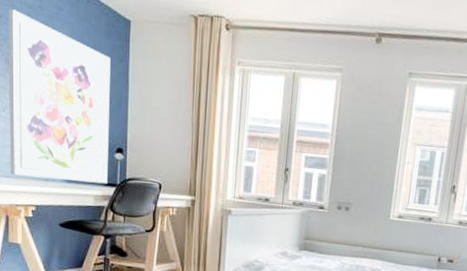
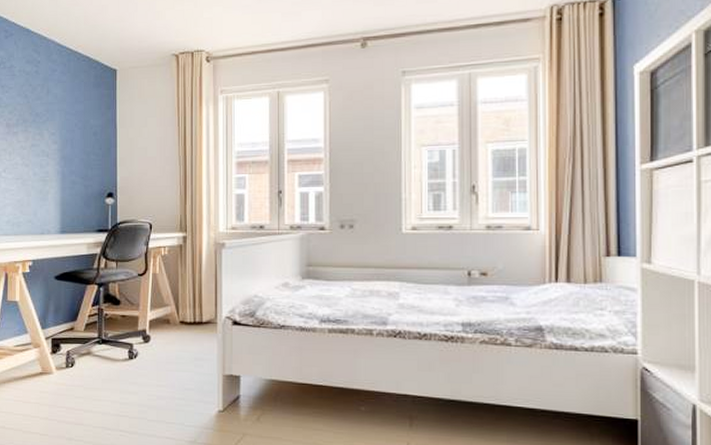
wall art: present [8,9,111,184] -> none [9,78,99,232]

